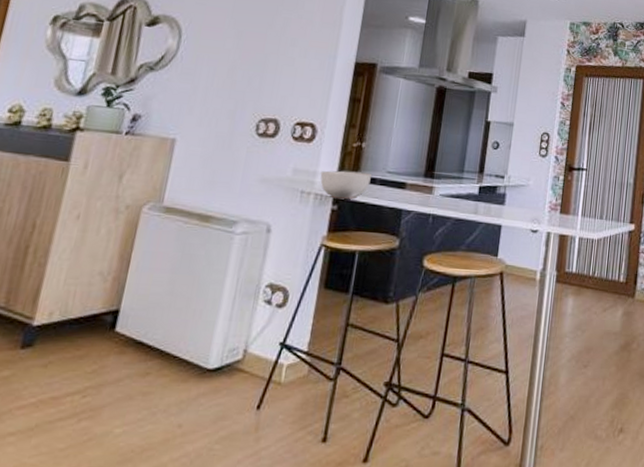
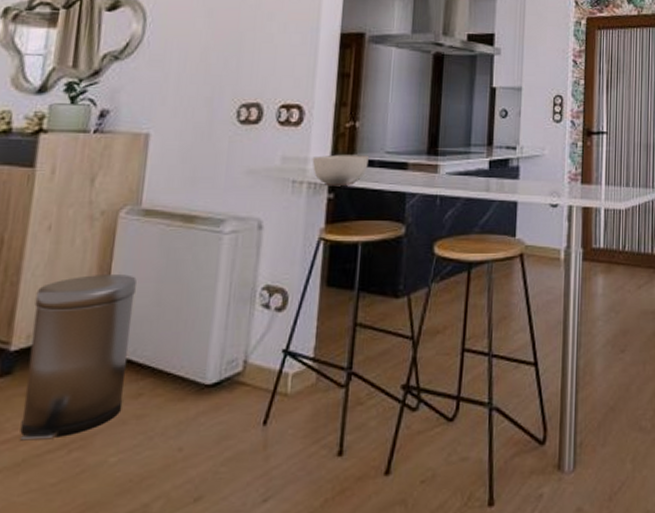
pedal bin: none [34,262,153,410] -> present [19,274,137,442]

